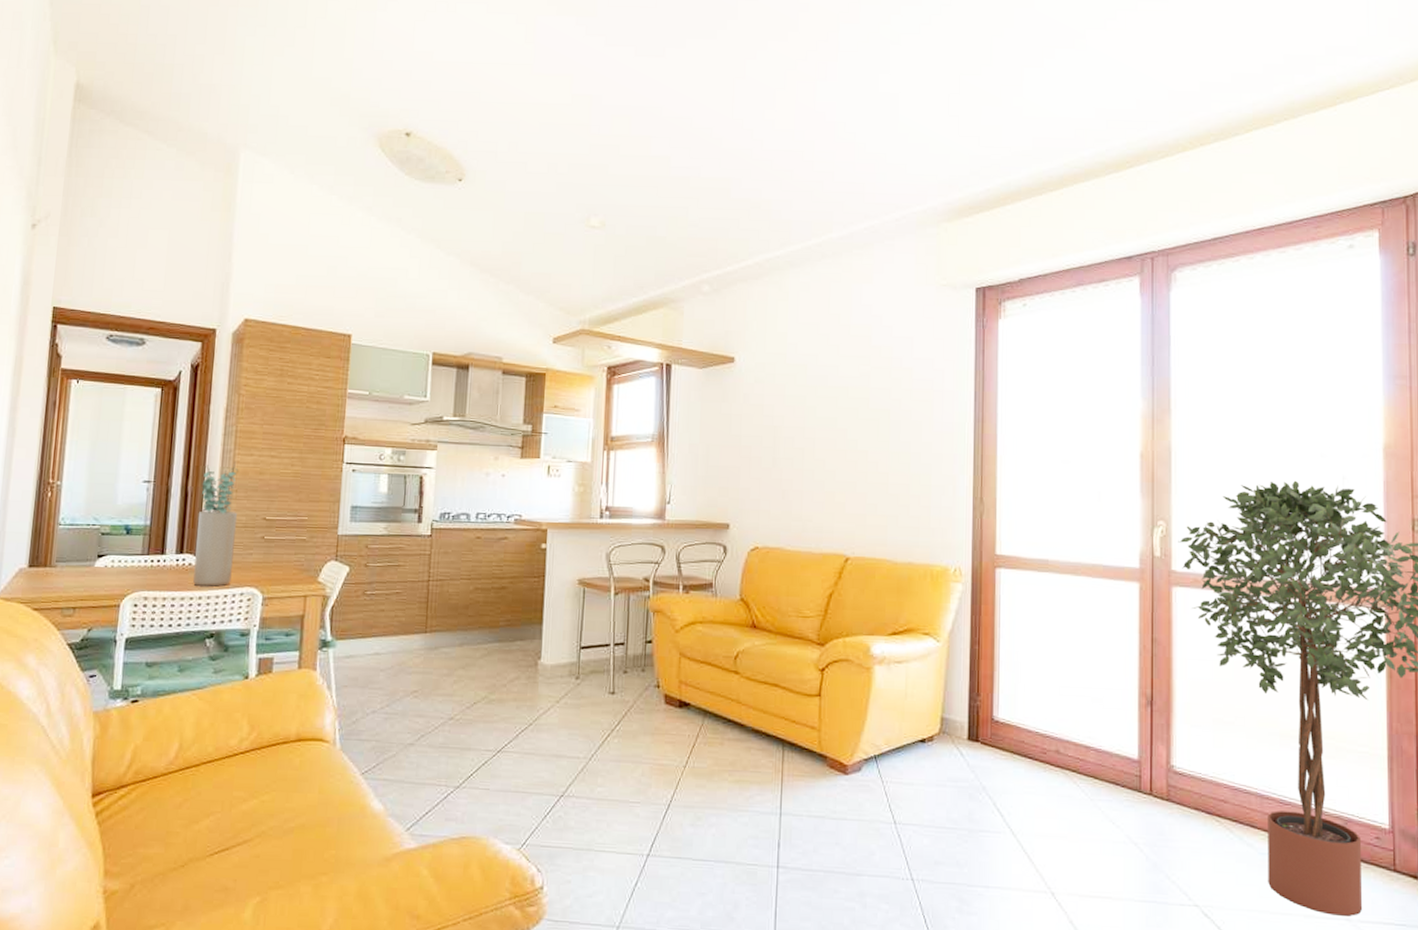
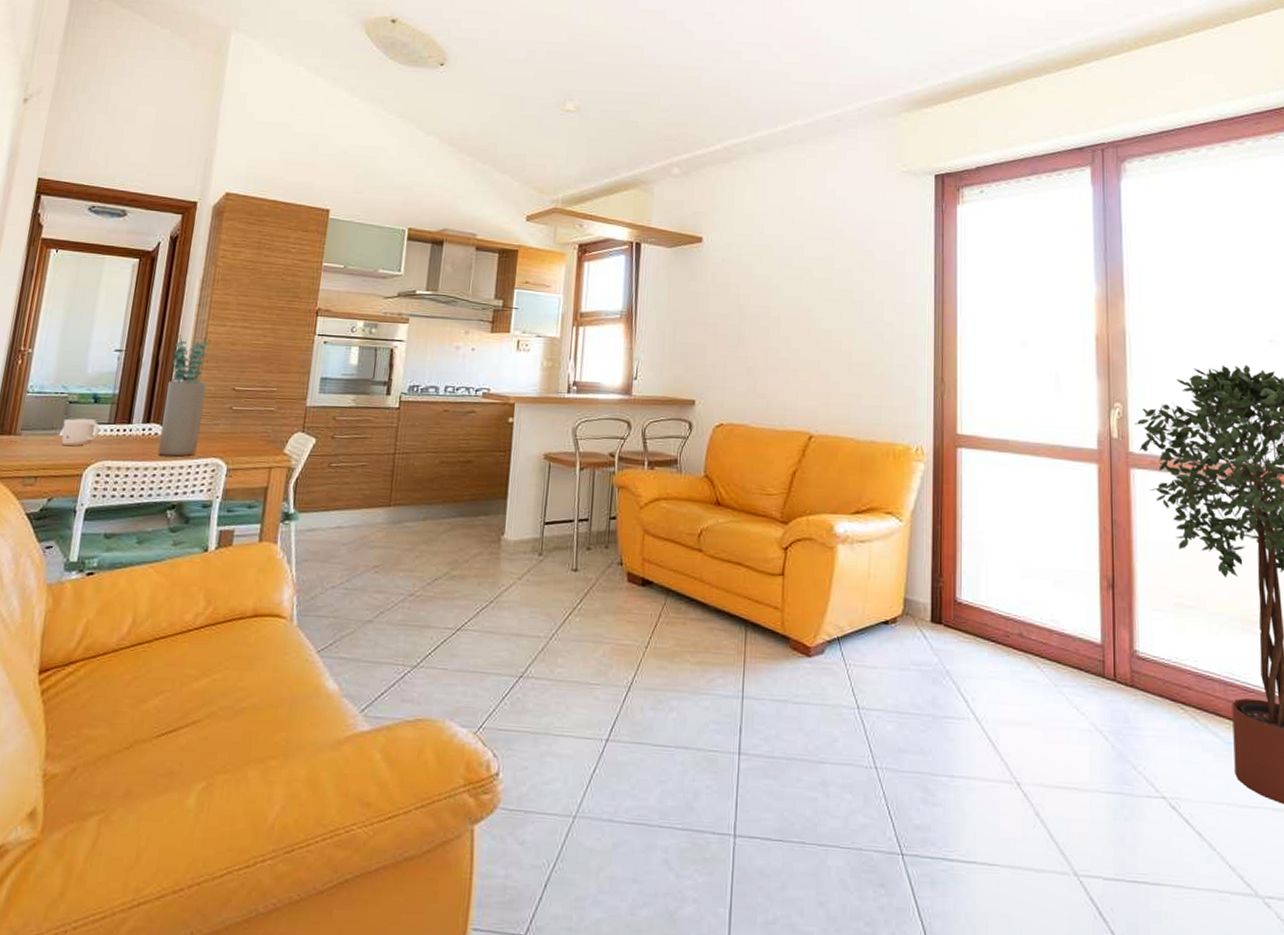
mug: none [96,550,134,578] -> present [61,418,100,447]

